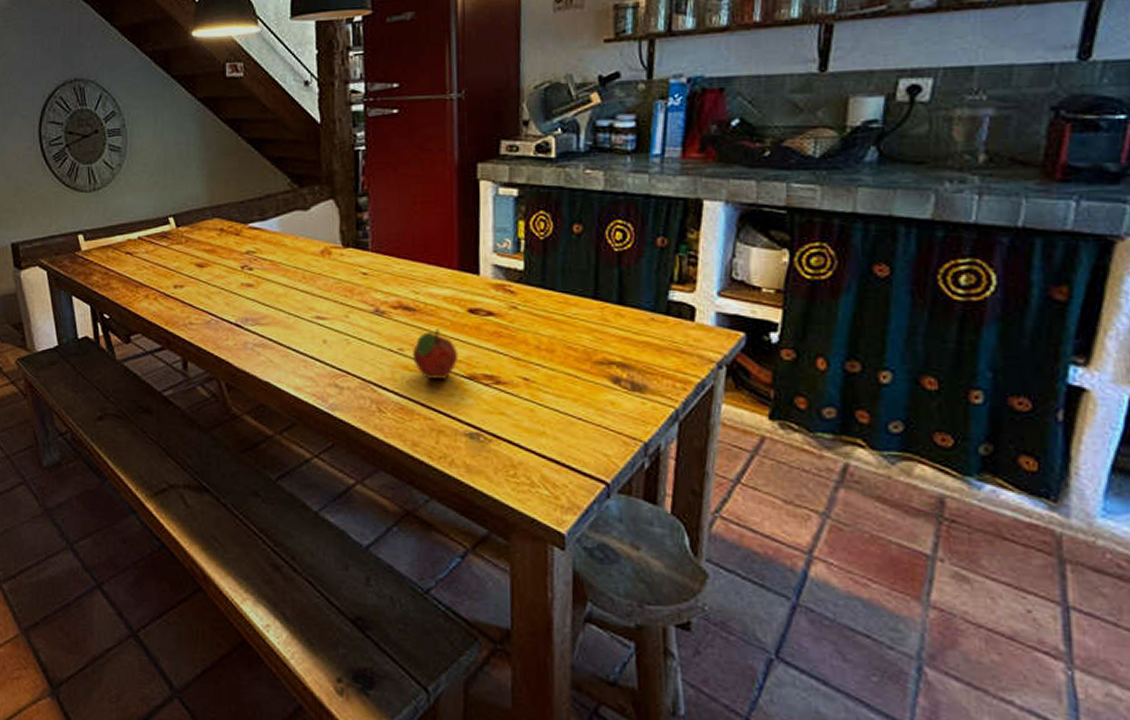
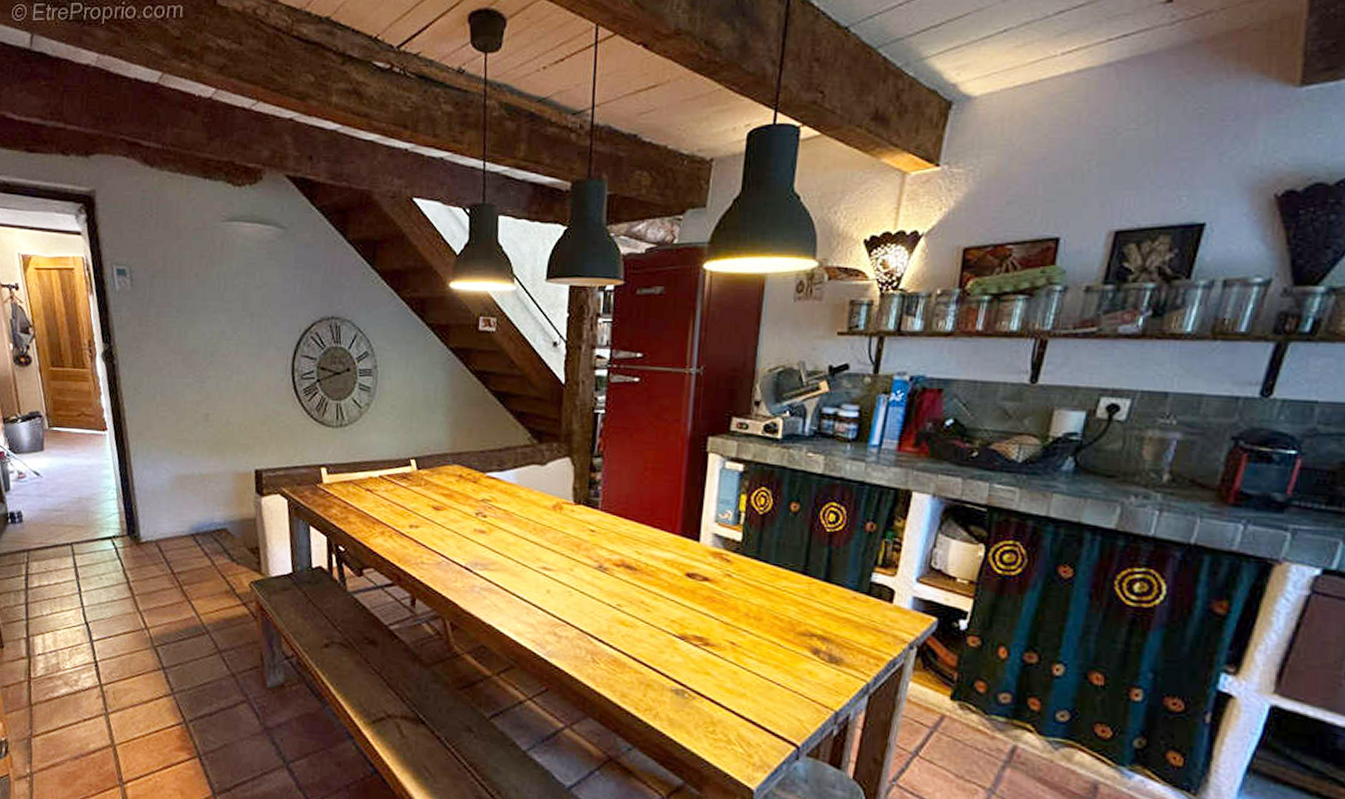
fruit: present [413,328,459,379] -> none [630,588,673,637]

